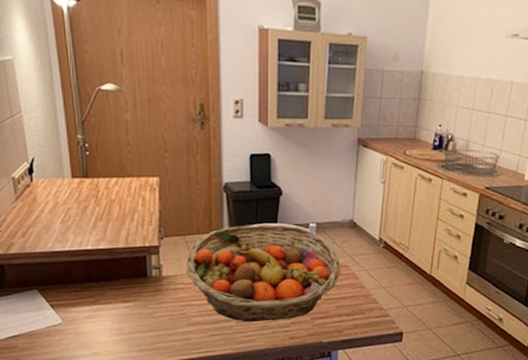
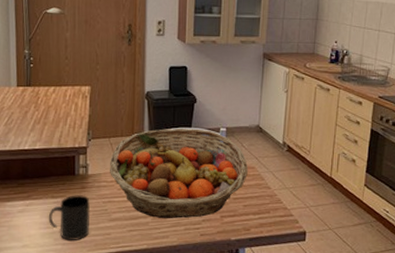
mug: none [120,299,168,347] -> present [48,195,91,240]

